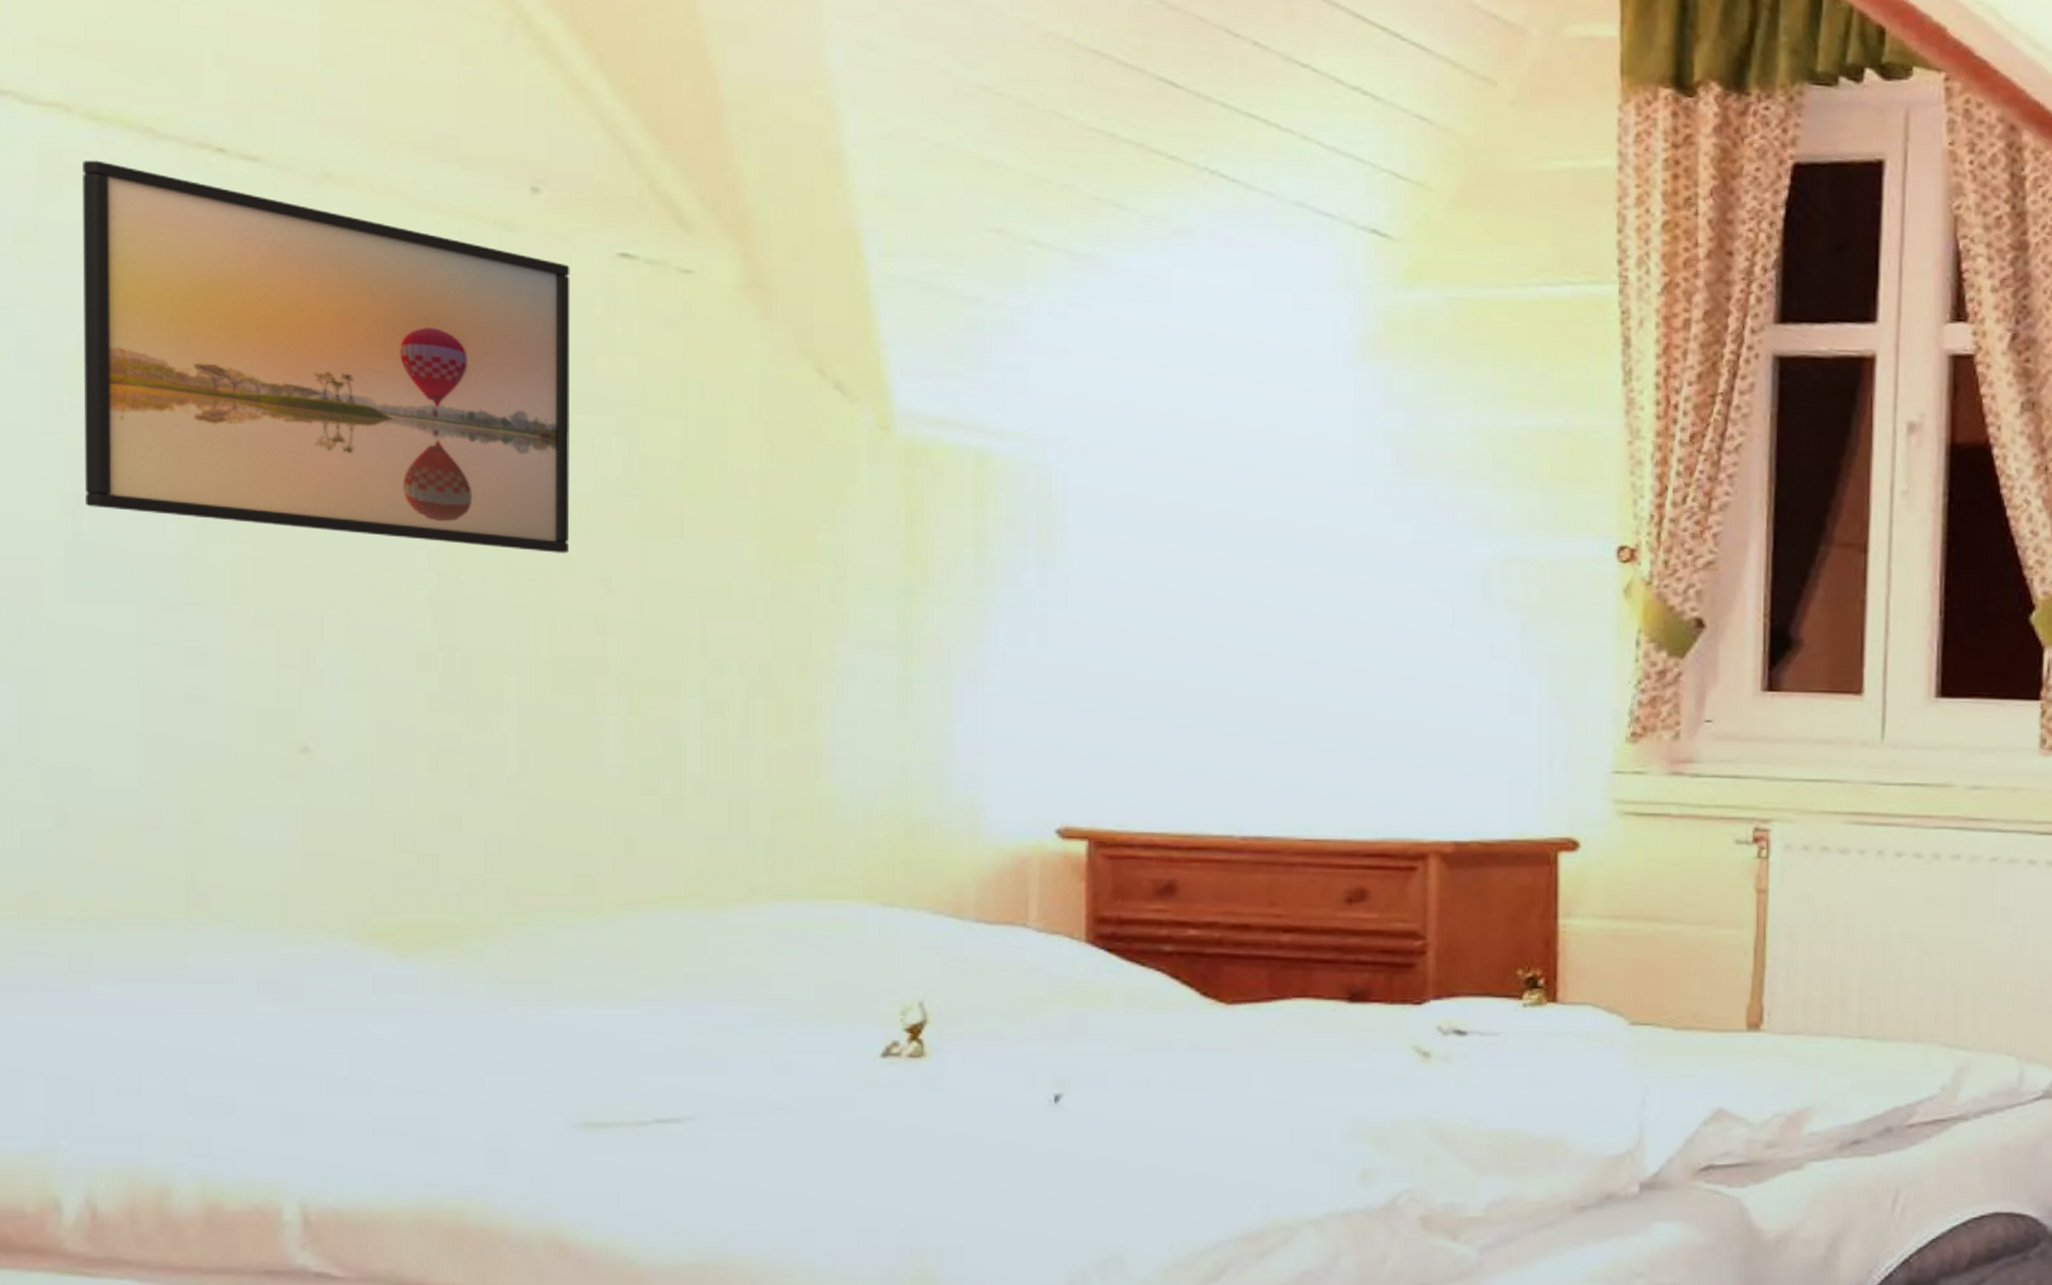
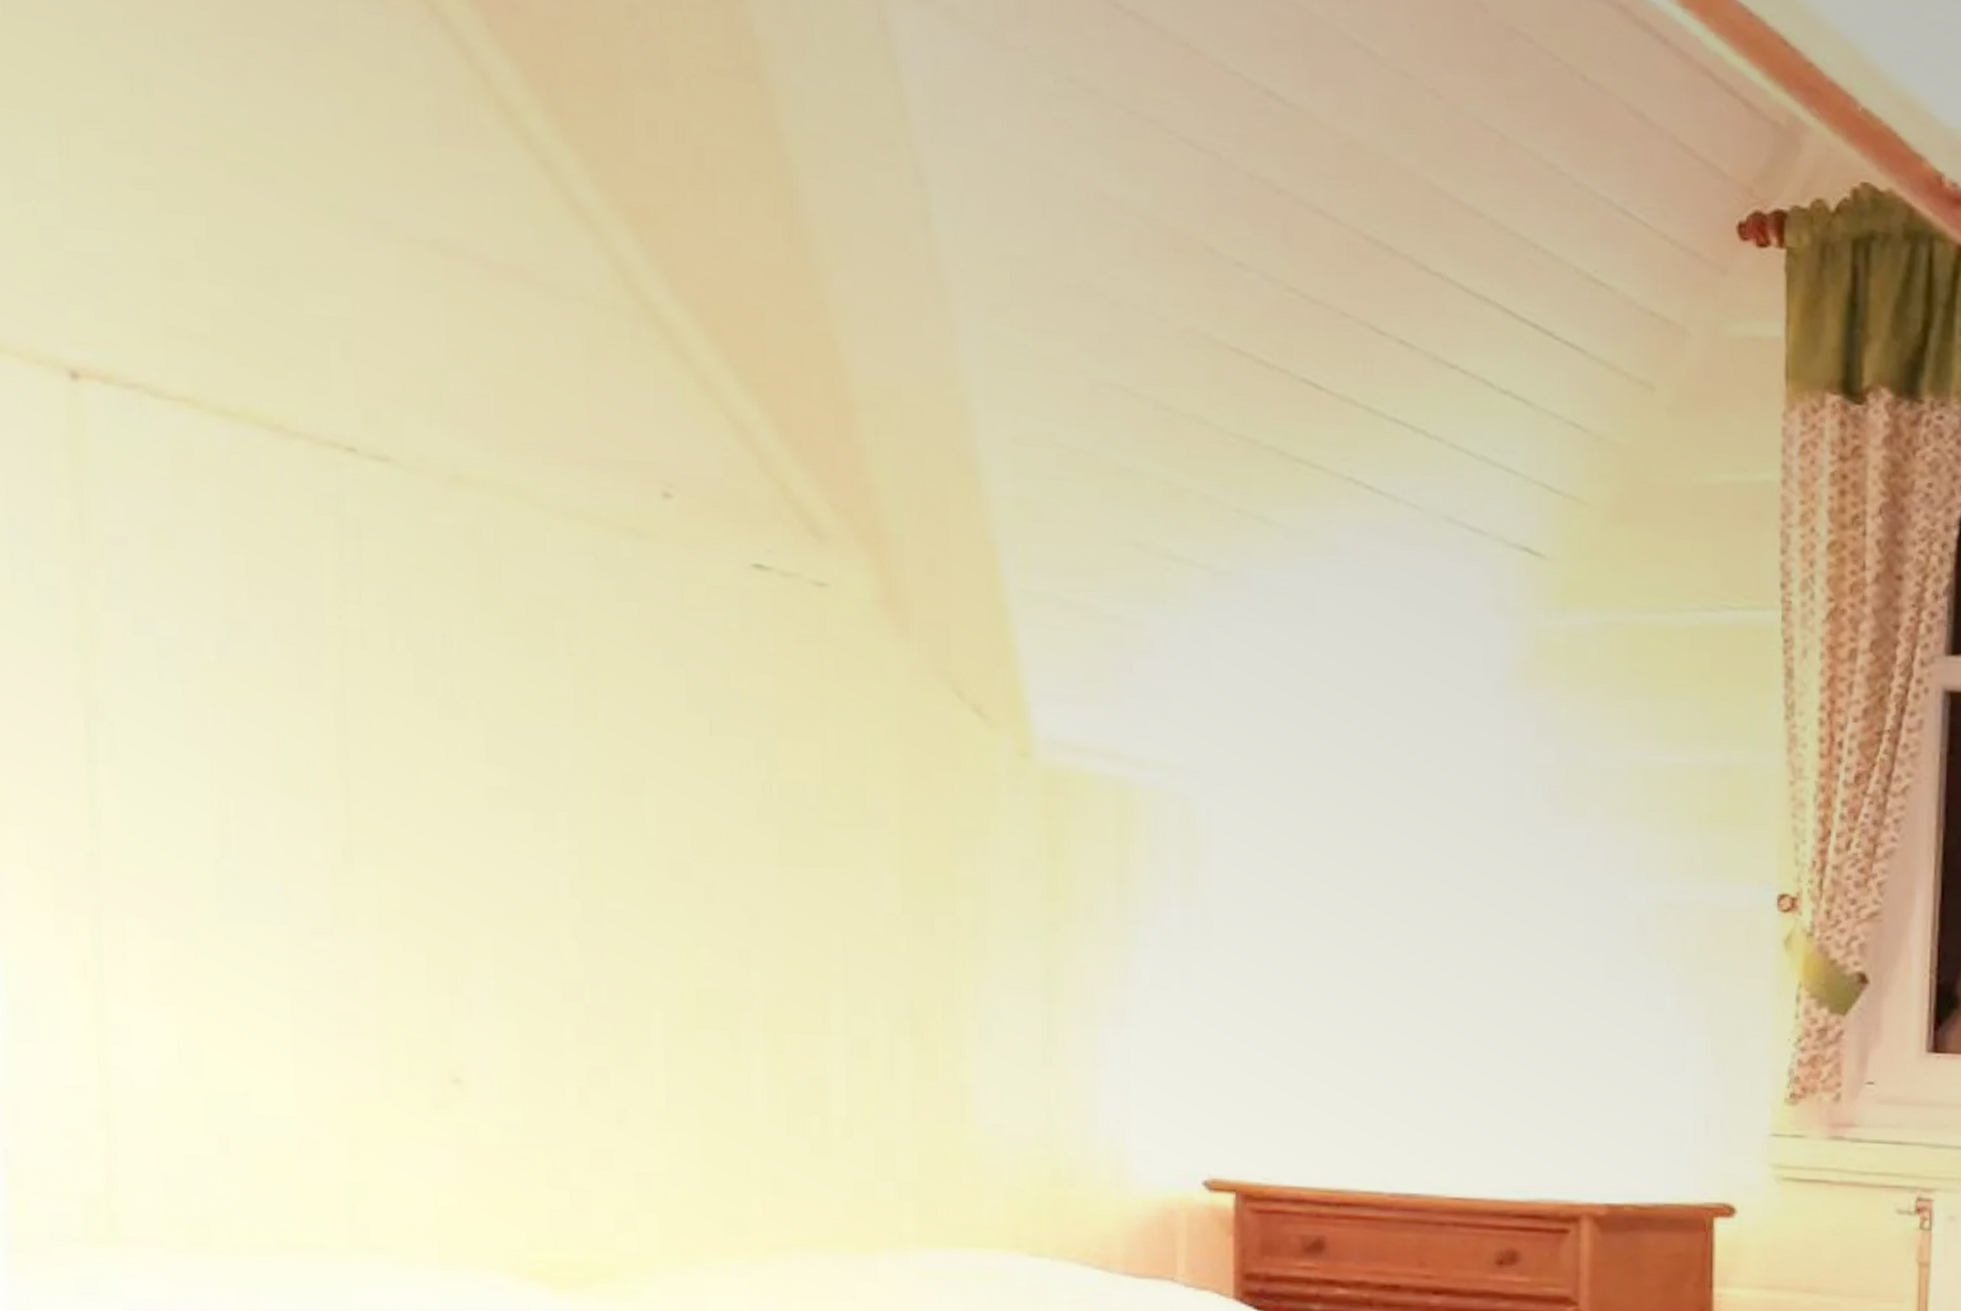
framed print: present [82,160,570,553] -> none [215,459,711,882]

